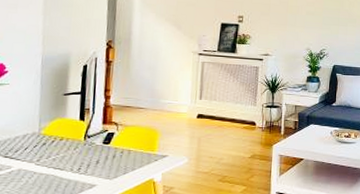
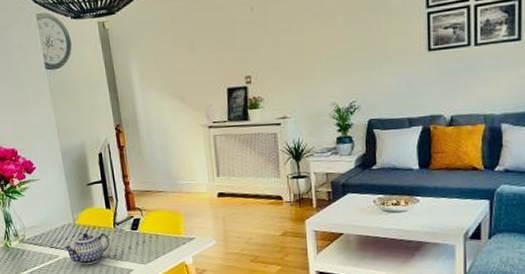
teapot: none [20,144,76,178] -> present [63,233,110,265]

